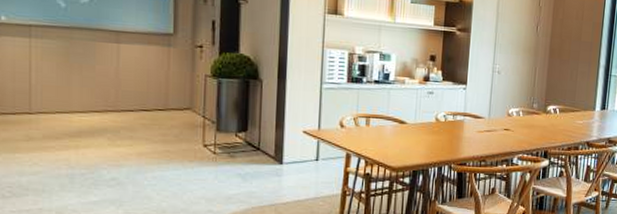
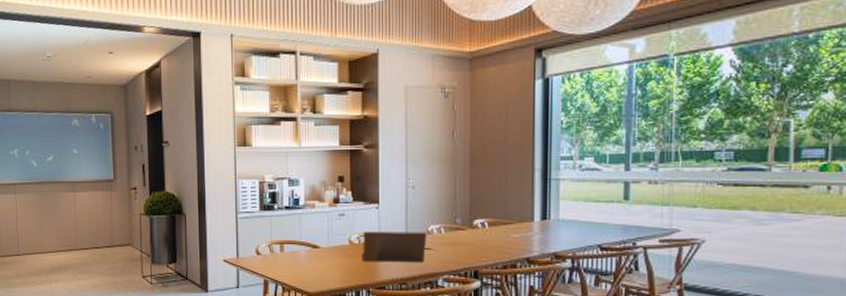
laptop: none [446,110,508,142] -> present [361,232,427,263]

